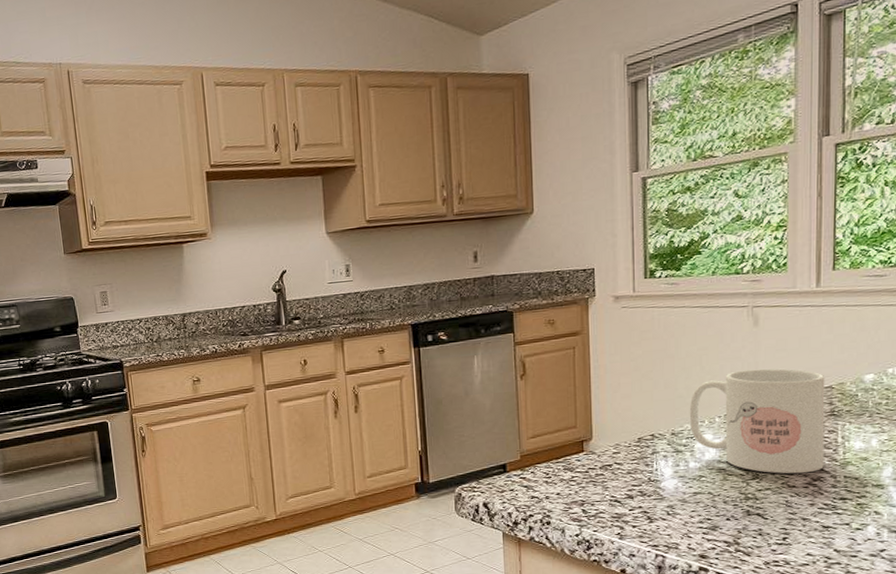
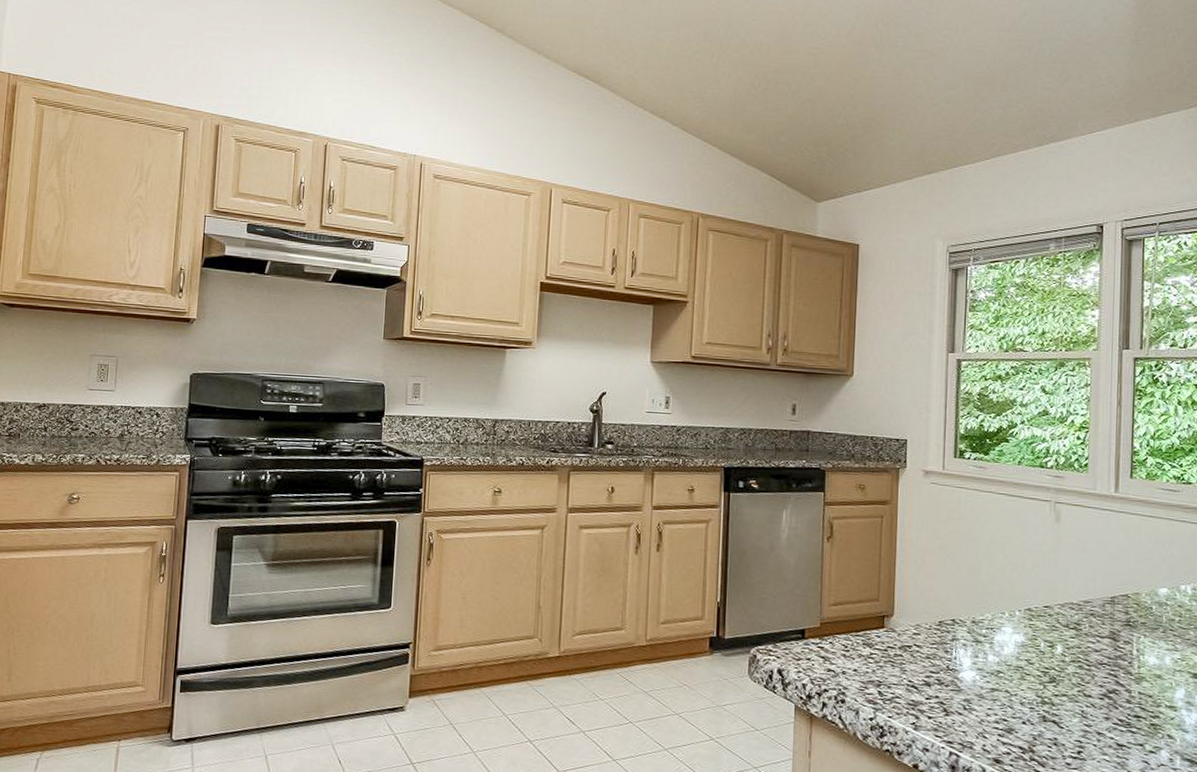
mug: present [689,368,825,474] -> none [990,565,1122,684]

